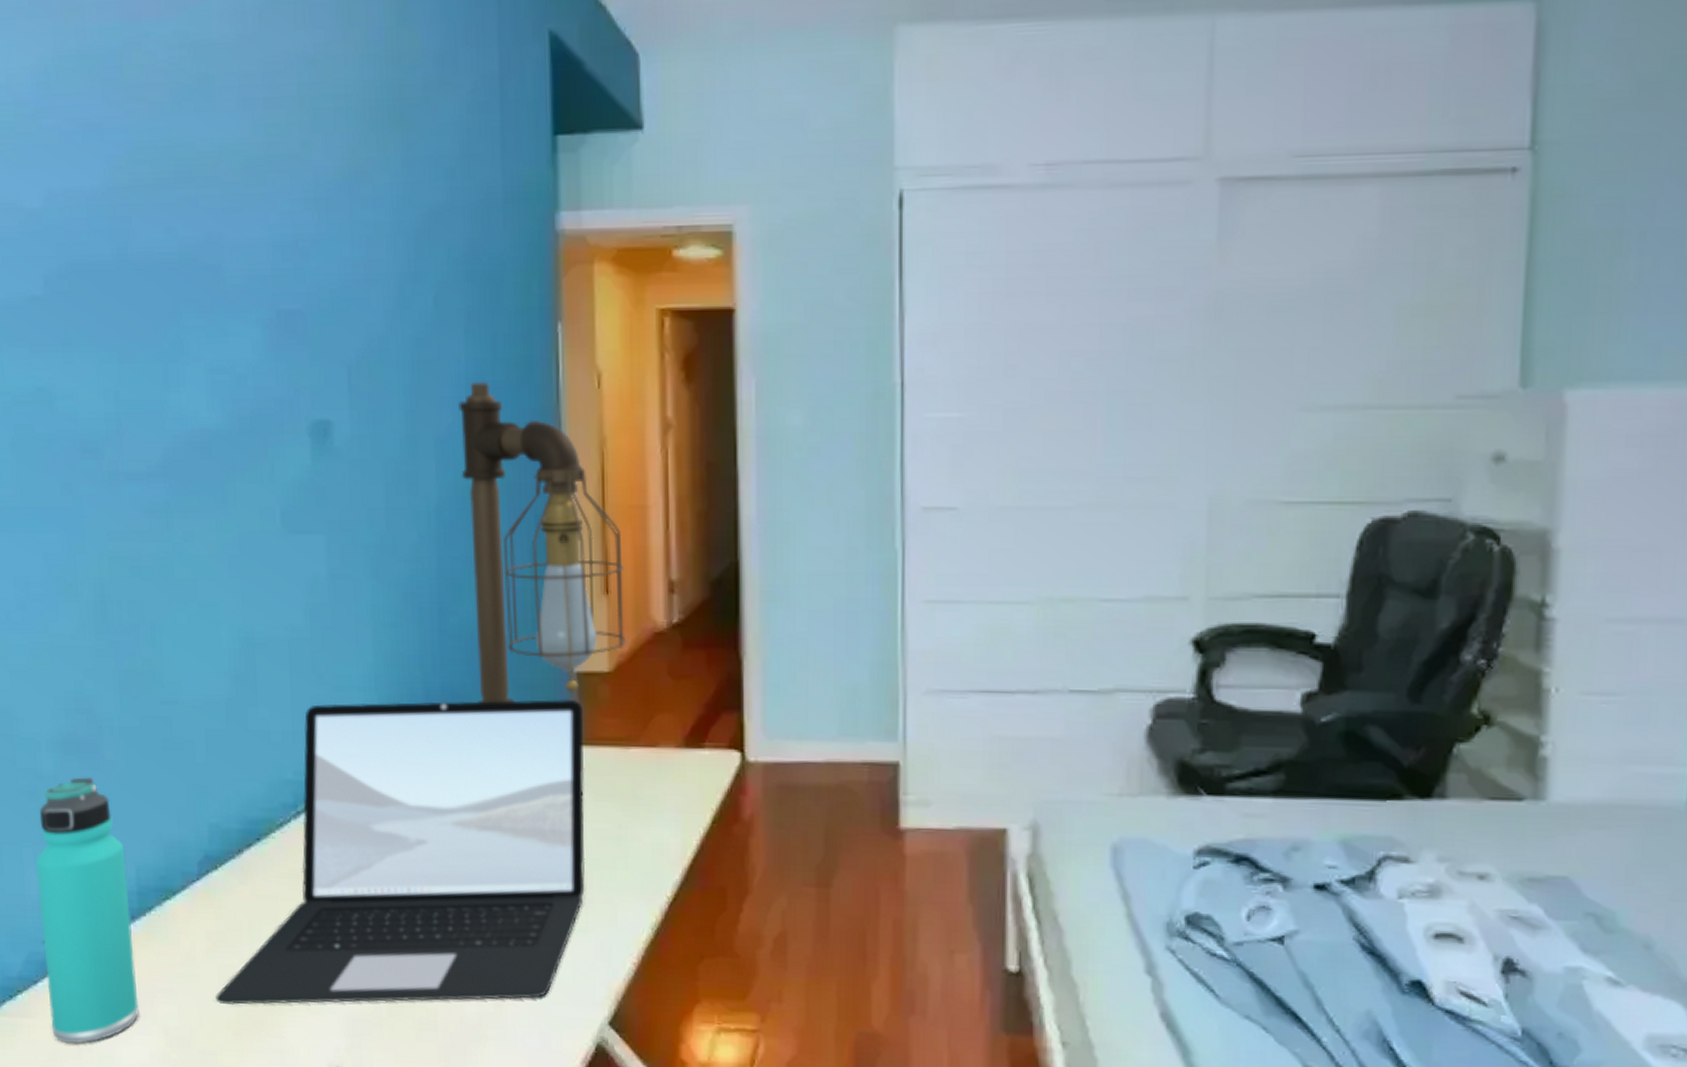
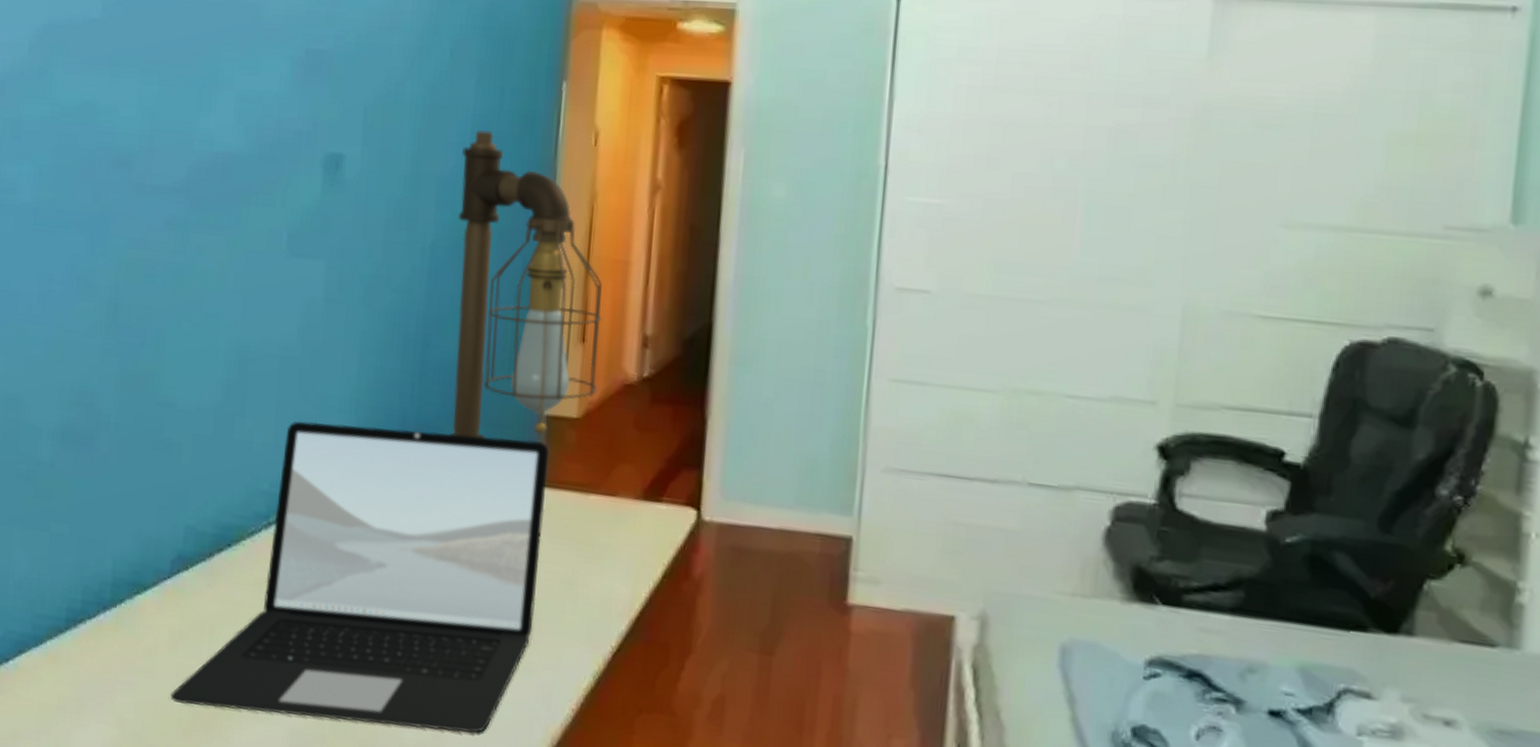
thermos bottle: present [36,777,139,1044] -> none [16,467,105,726]

